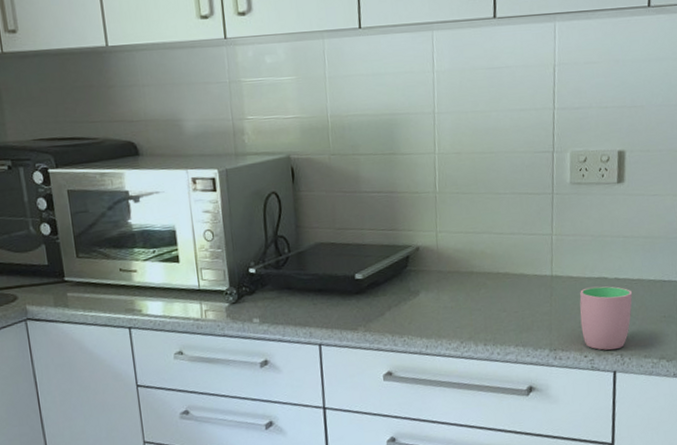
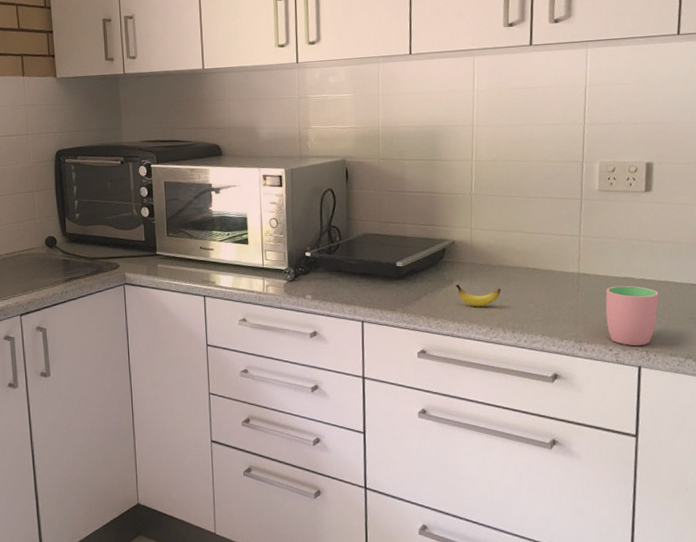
banana: none [421,295,472,320] -> present [455,284,501,307]

